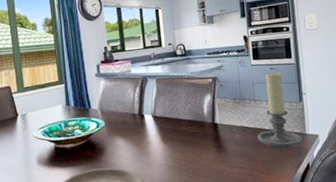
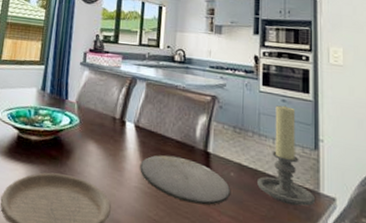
plate: none [162,132,238,165] -> present [140,155,231,205]

